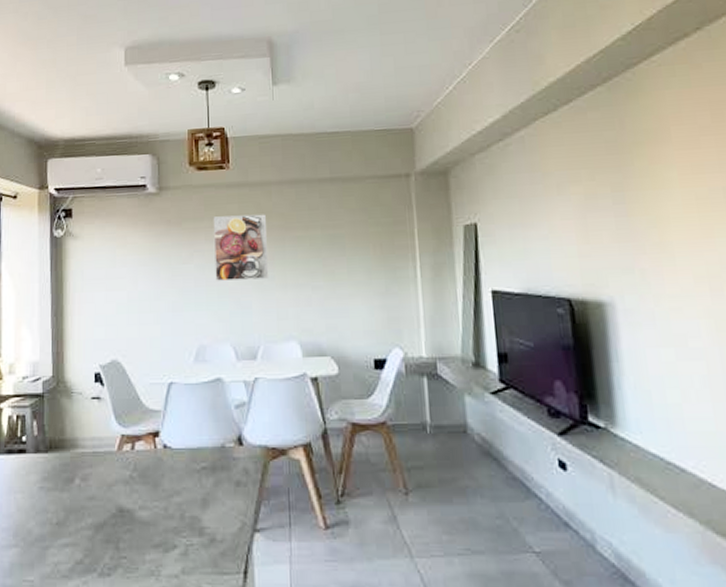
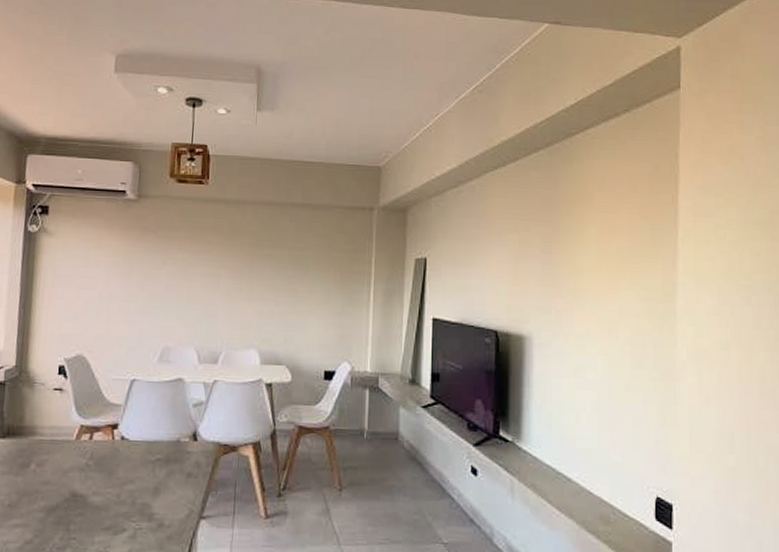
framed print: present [213,214,269,281] -> none [185,228,240,290]

